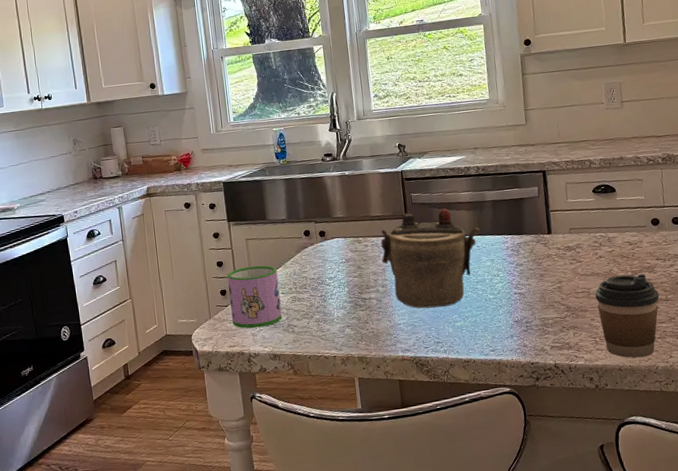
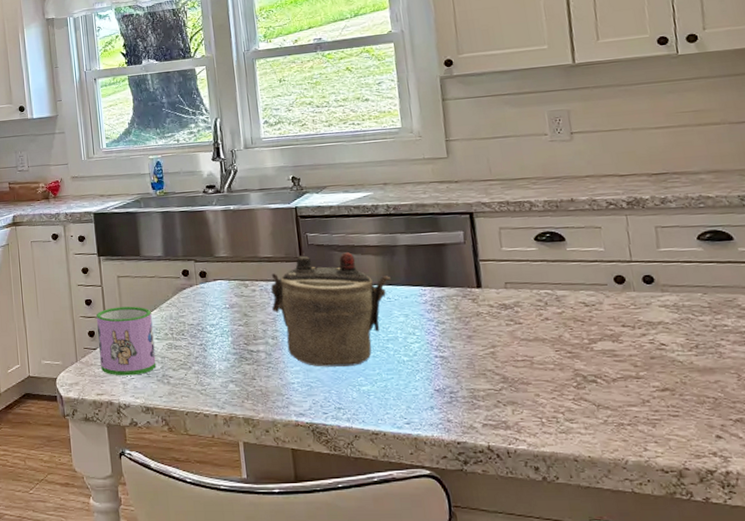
coffee cup: present [595,274,659,358] -> none [540,342,628,448]

